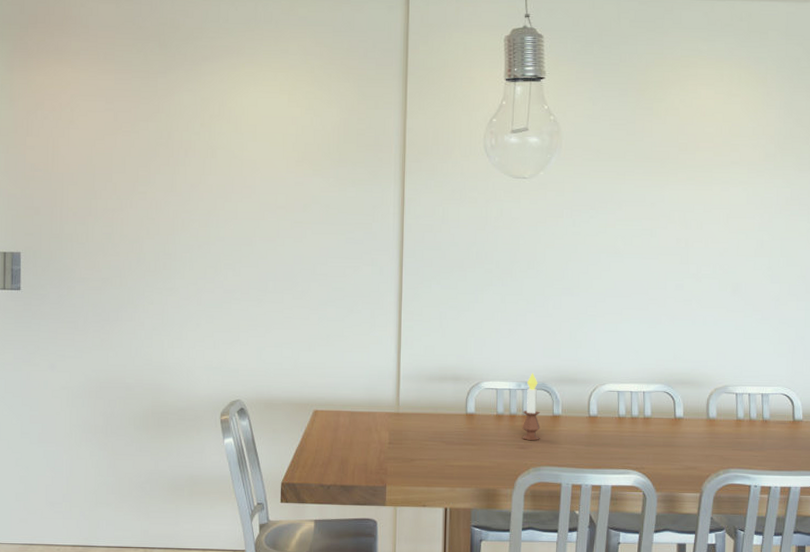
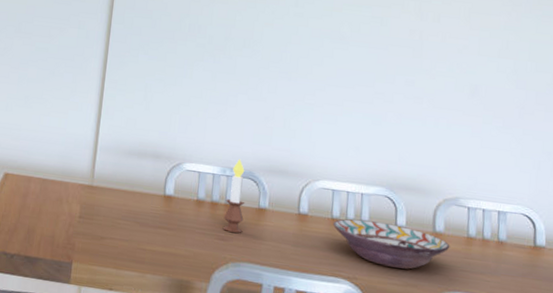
decorative bowl: none [620,415,723,454] -> present [333,219,450,270]

